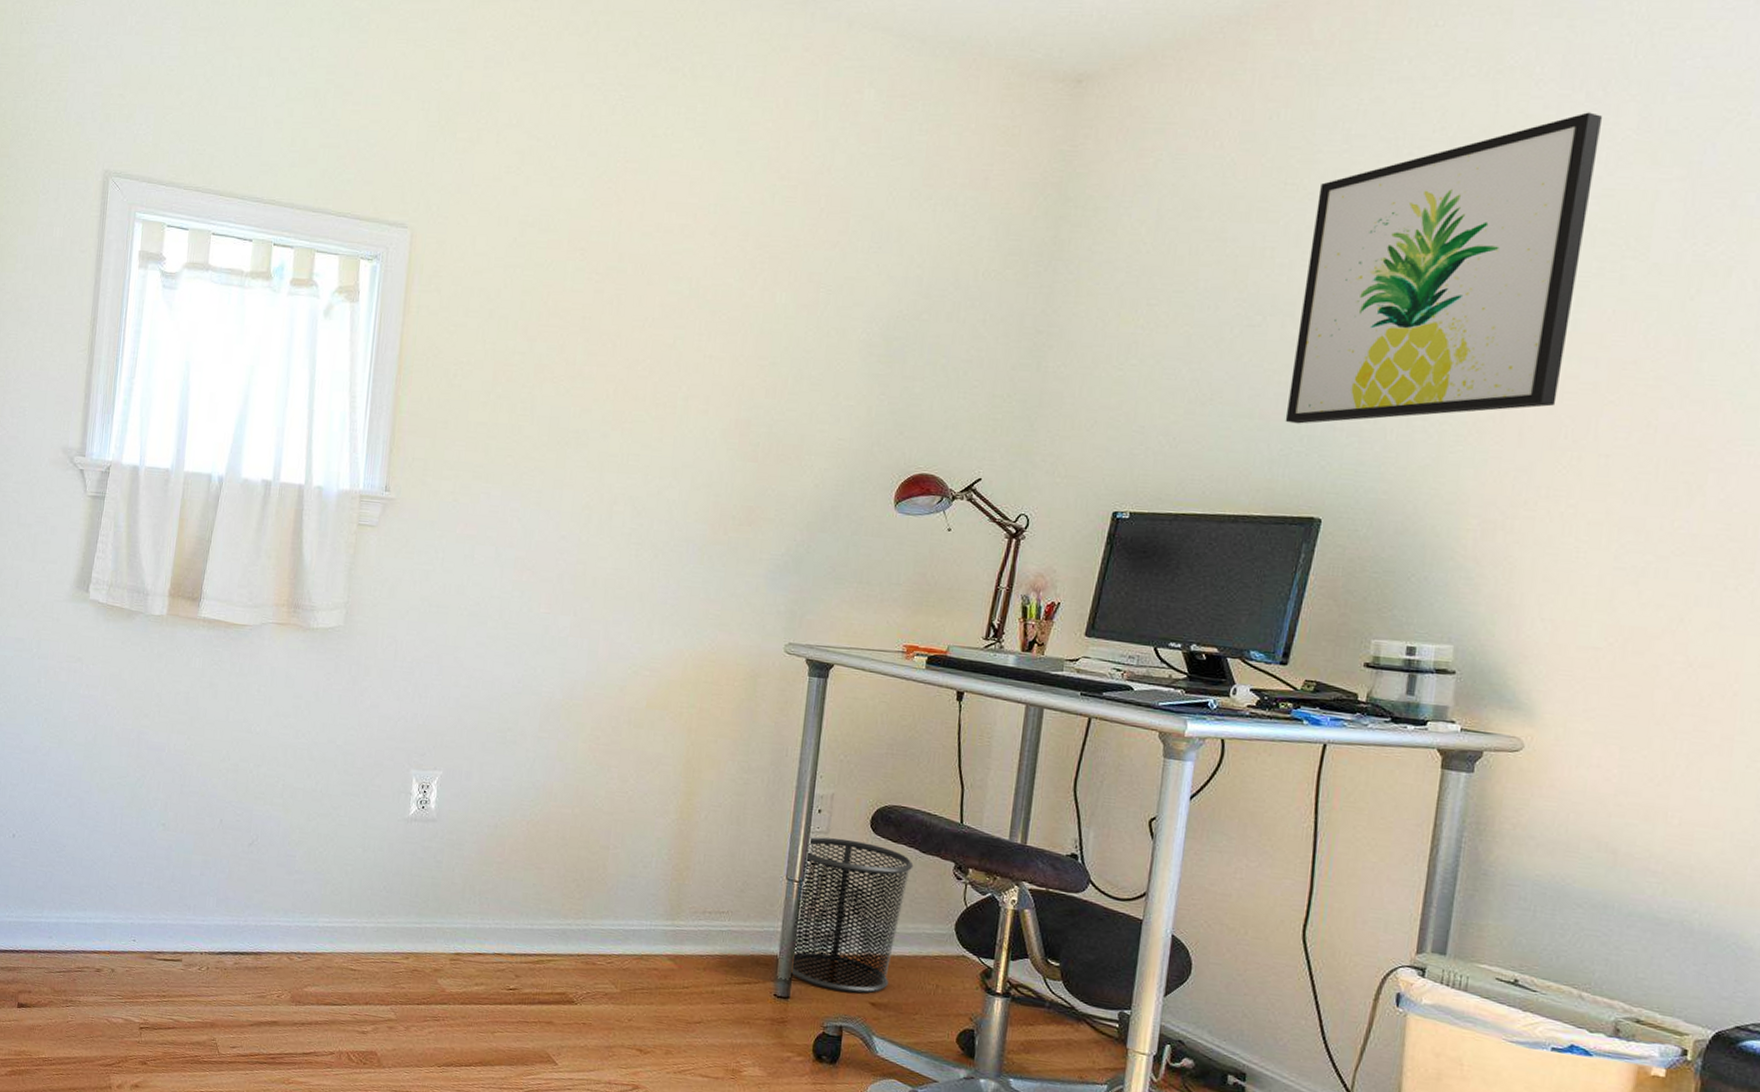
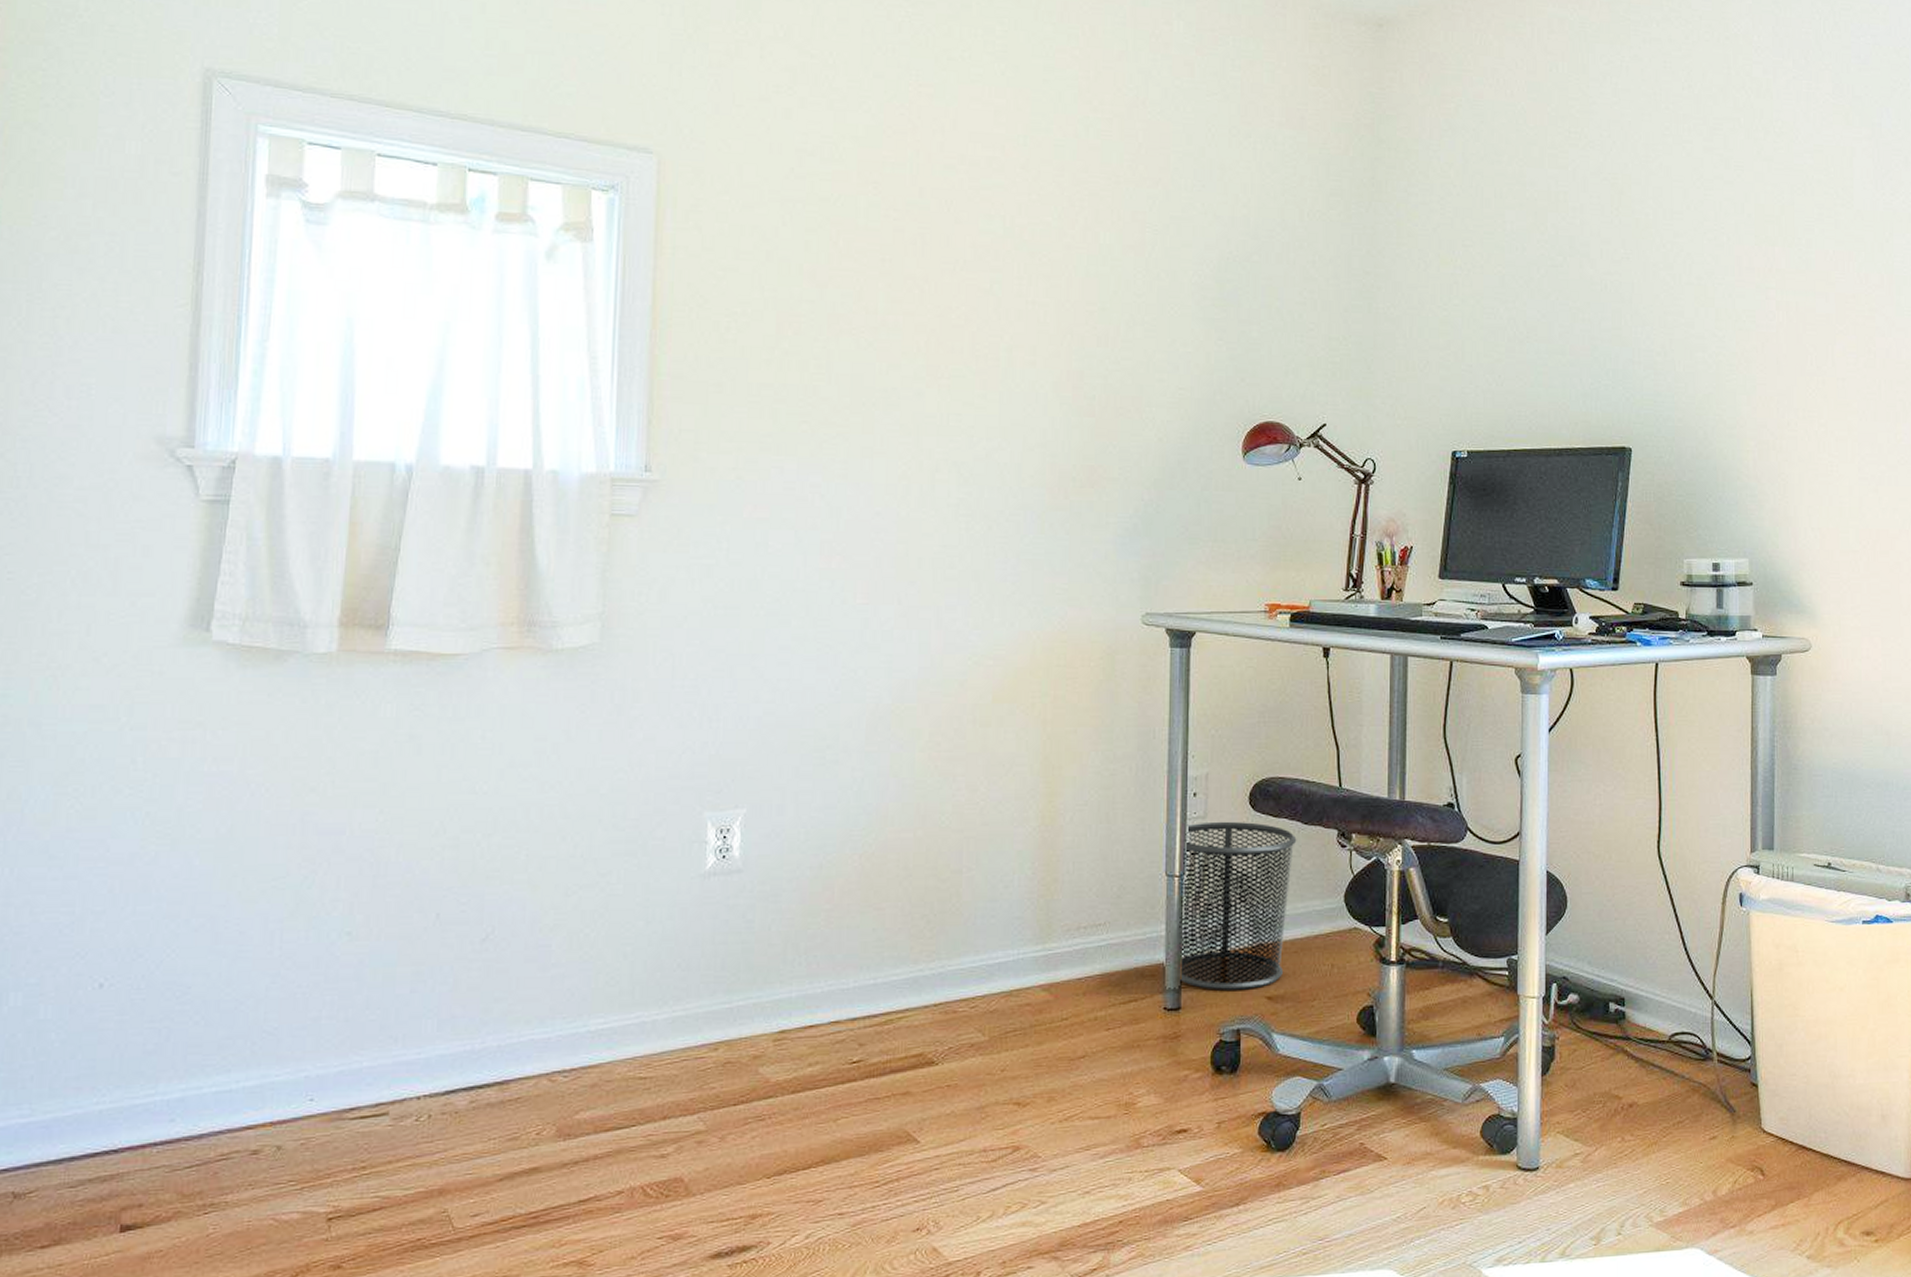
wall art: present [1285,112,1603,424] -> none [1592,77,1808,359]

